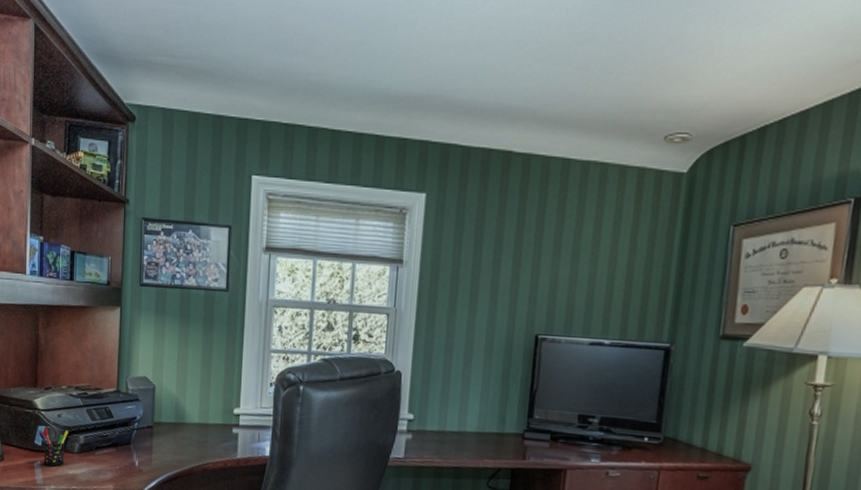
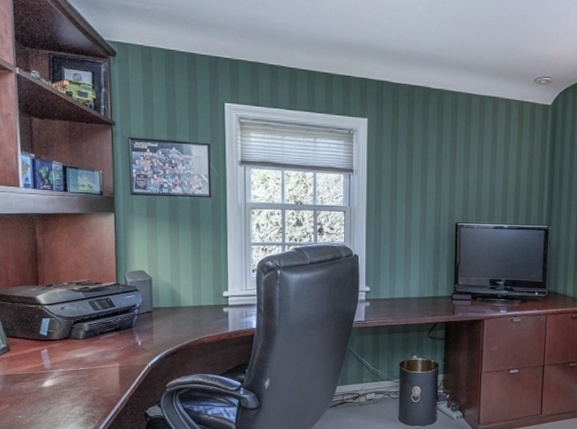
pen holder: present [38,427,69,467] -> none [43,319,73,352]

